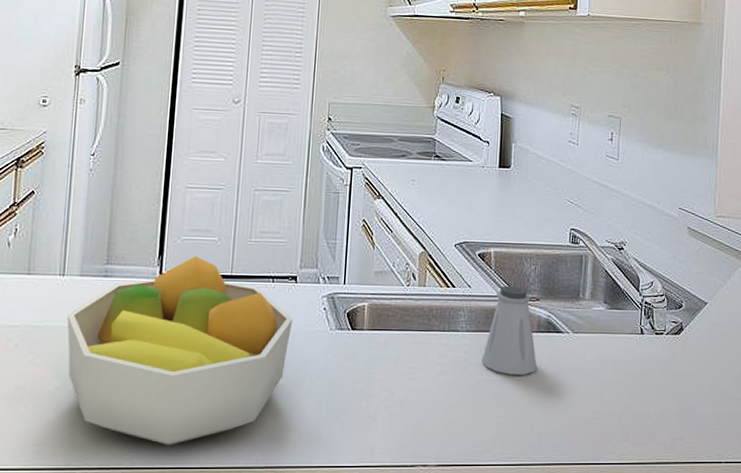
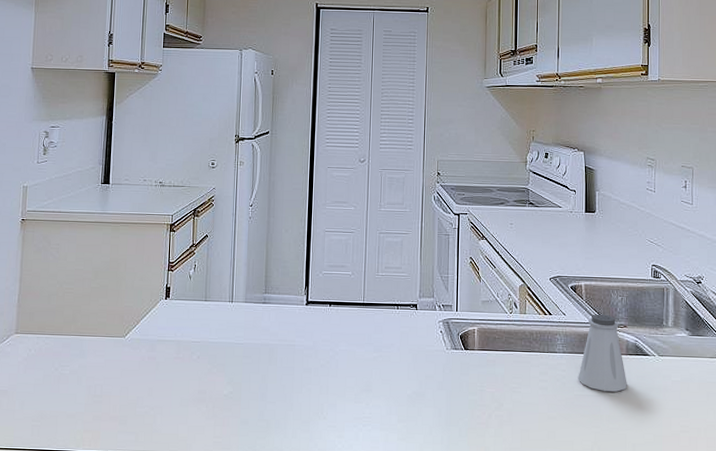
fruit bowl: present [67,256,293,446] -> none [236,287,415,442]

